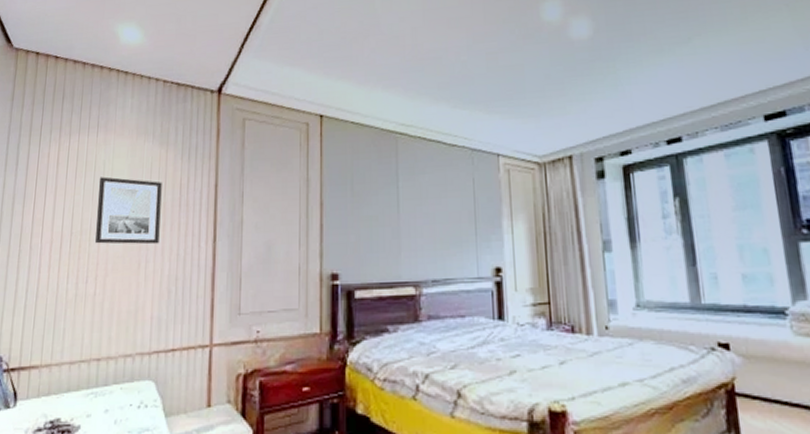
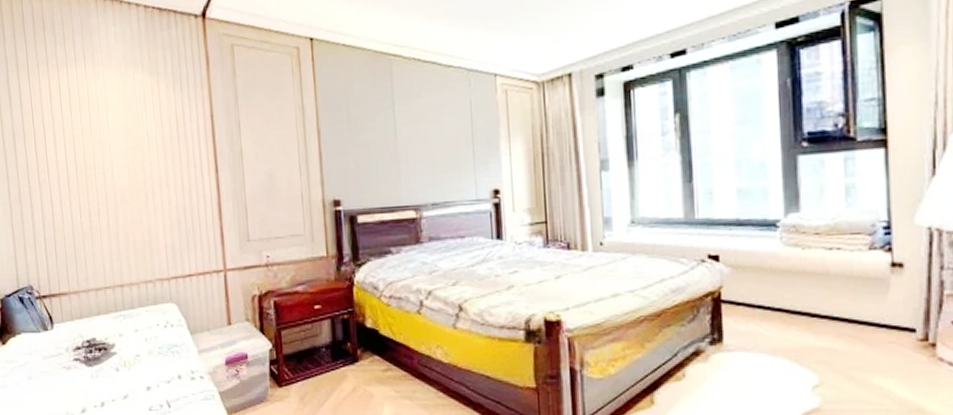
wall art: present [95,176,162,245] -> none [94,110,163,178]

